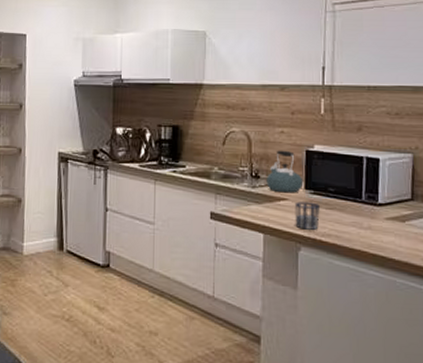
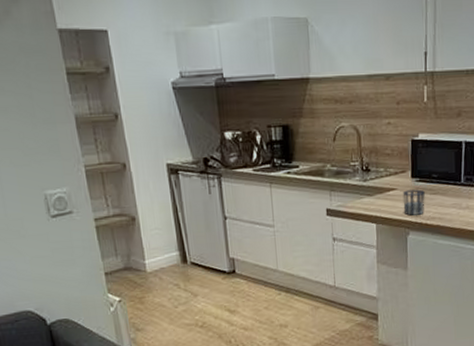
kettle: present [266,150,304,193] -> none [376,141,410,183]

